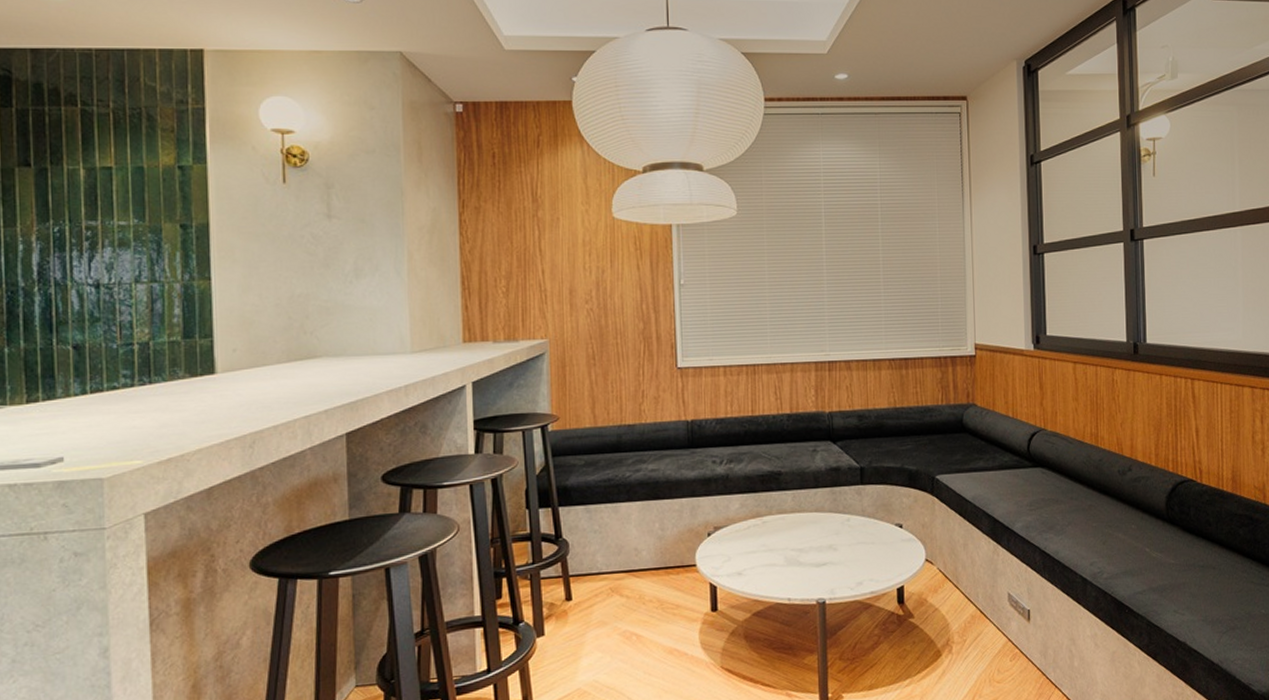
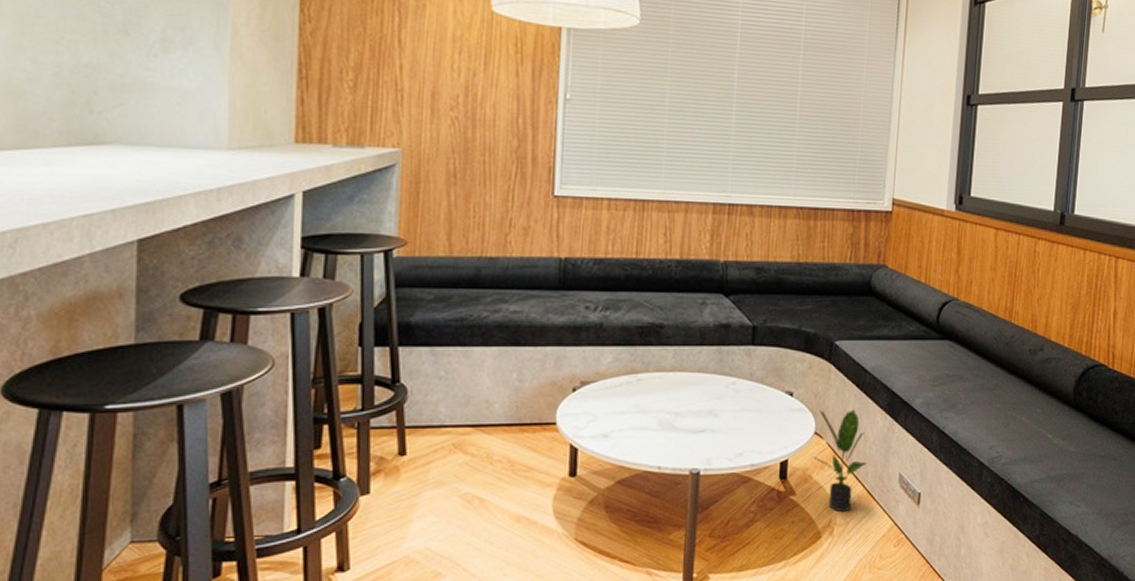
potted plant: none [926,536,976,632] -> present [812,409,866,513]

